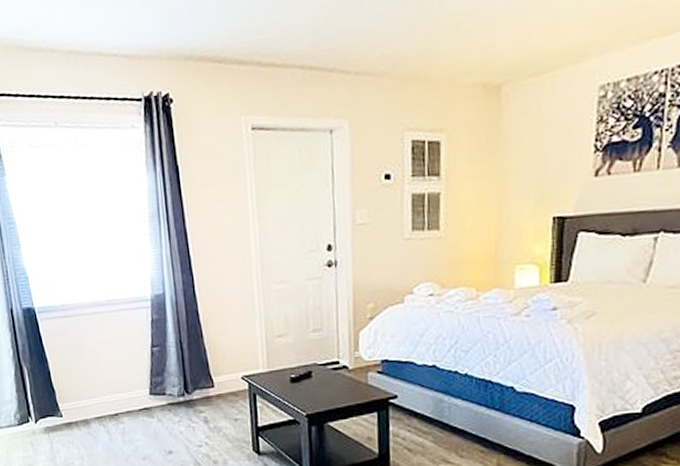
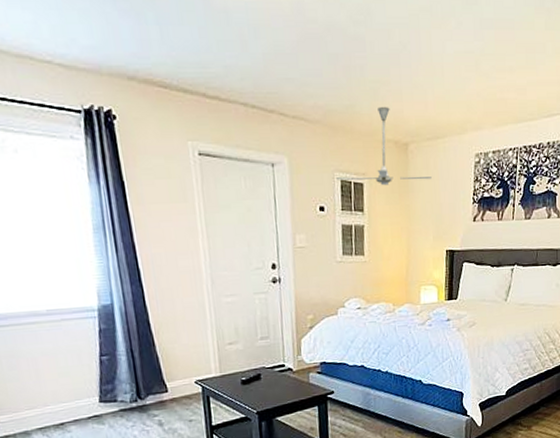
ceiling fan: none [406,43,534,142] -> present [336,107,432,186]

